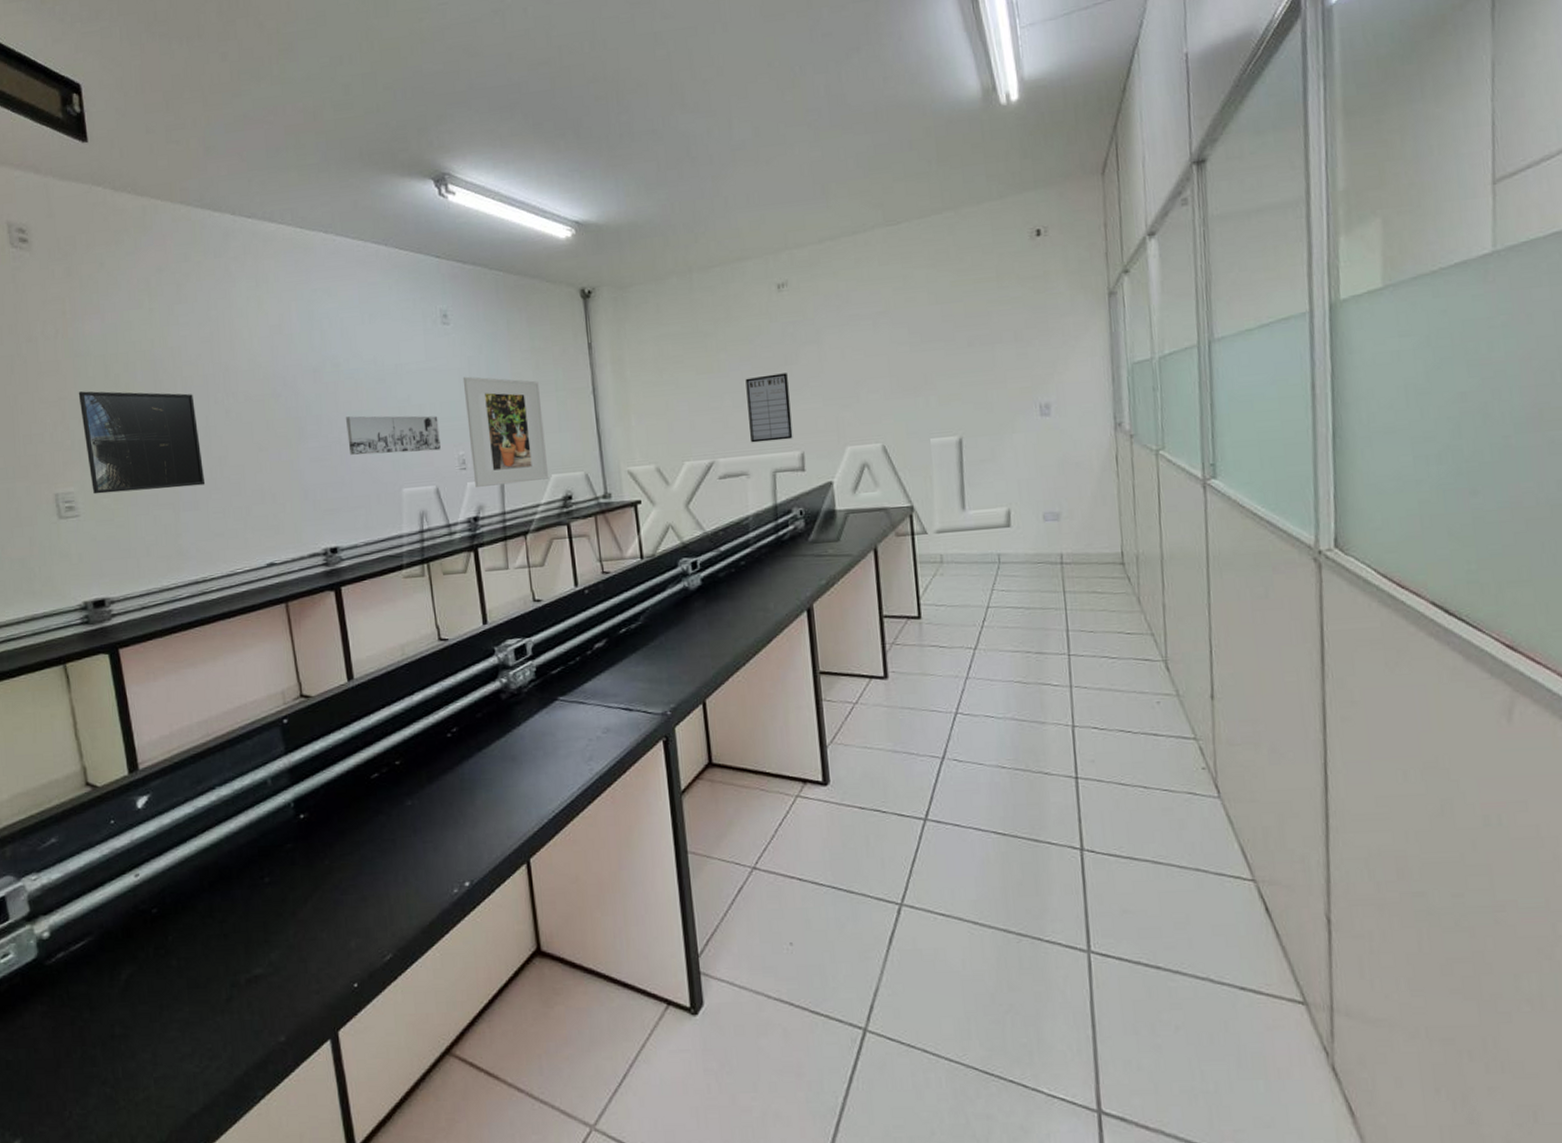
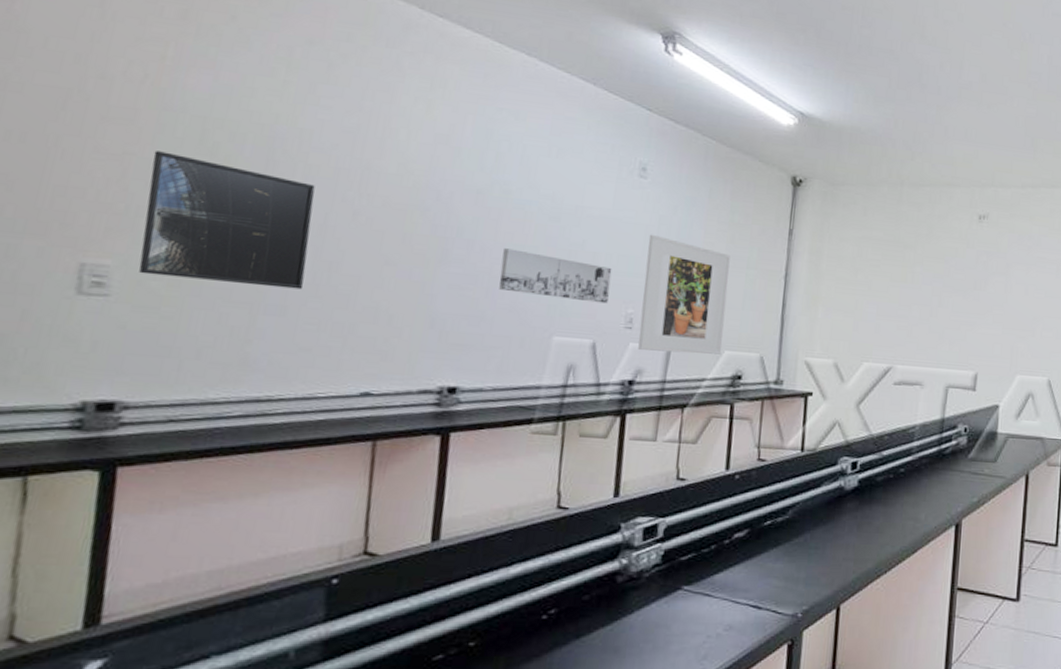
writing board: present [745,373,793,443] -> none [930,294,974,359]

